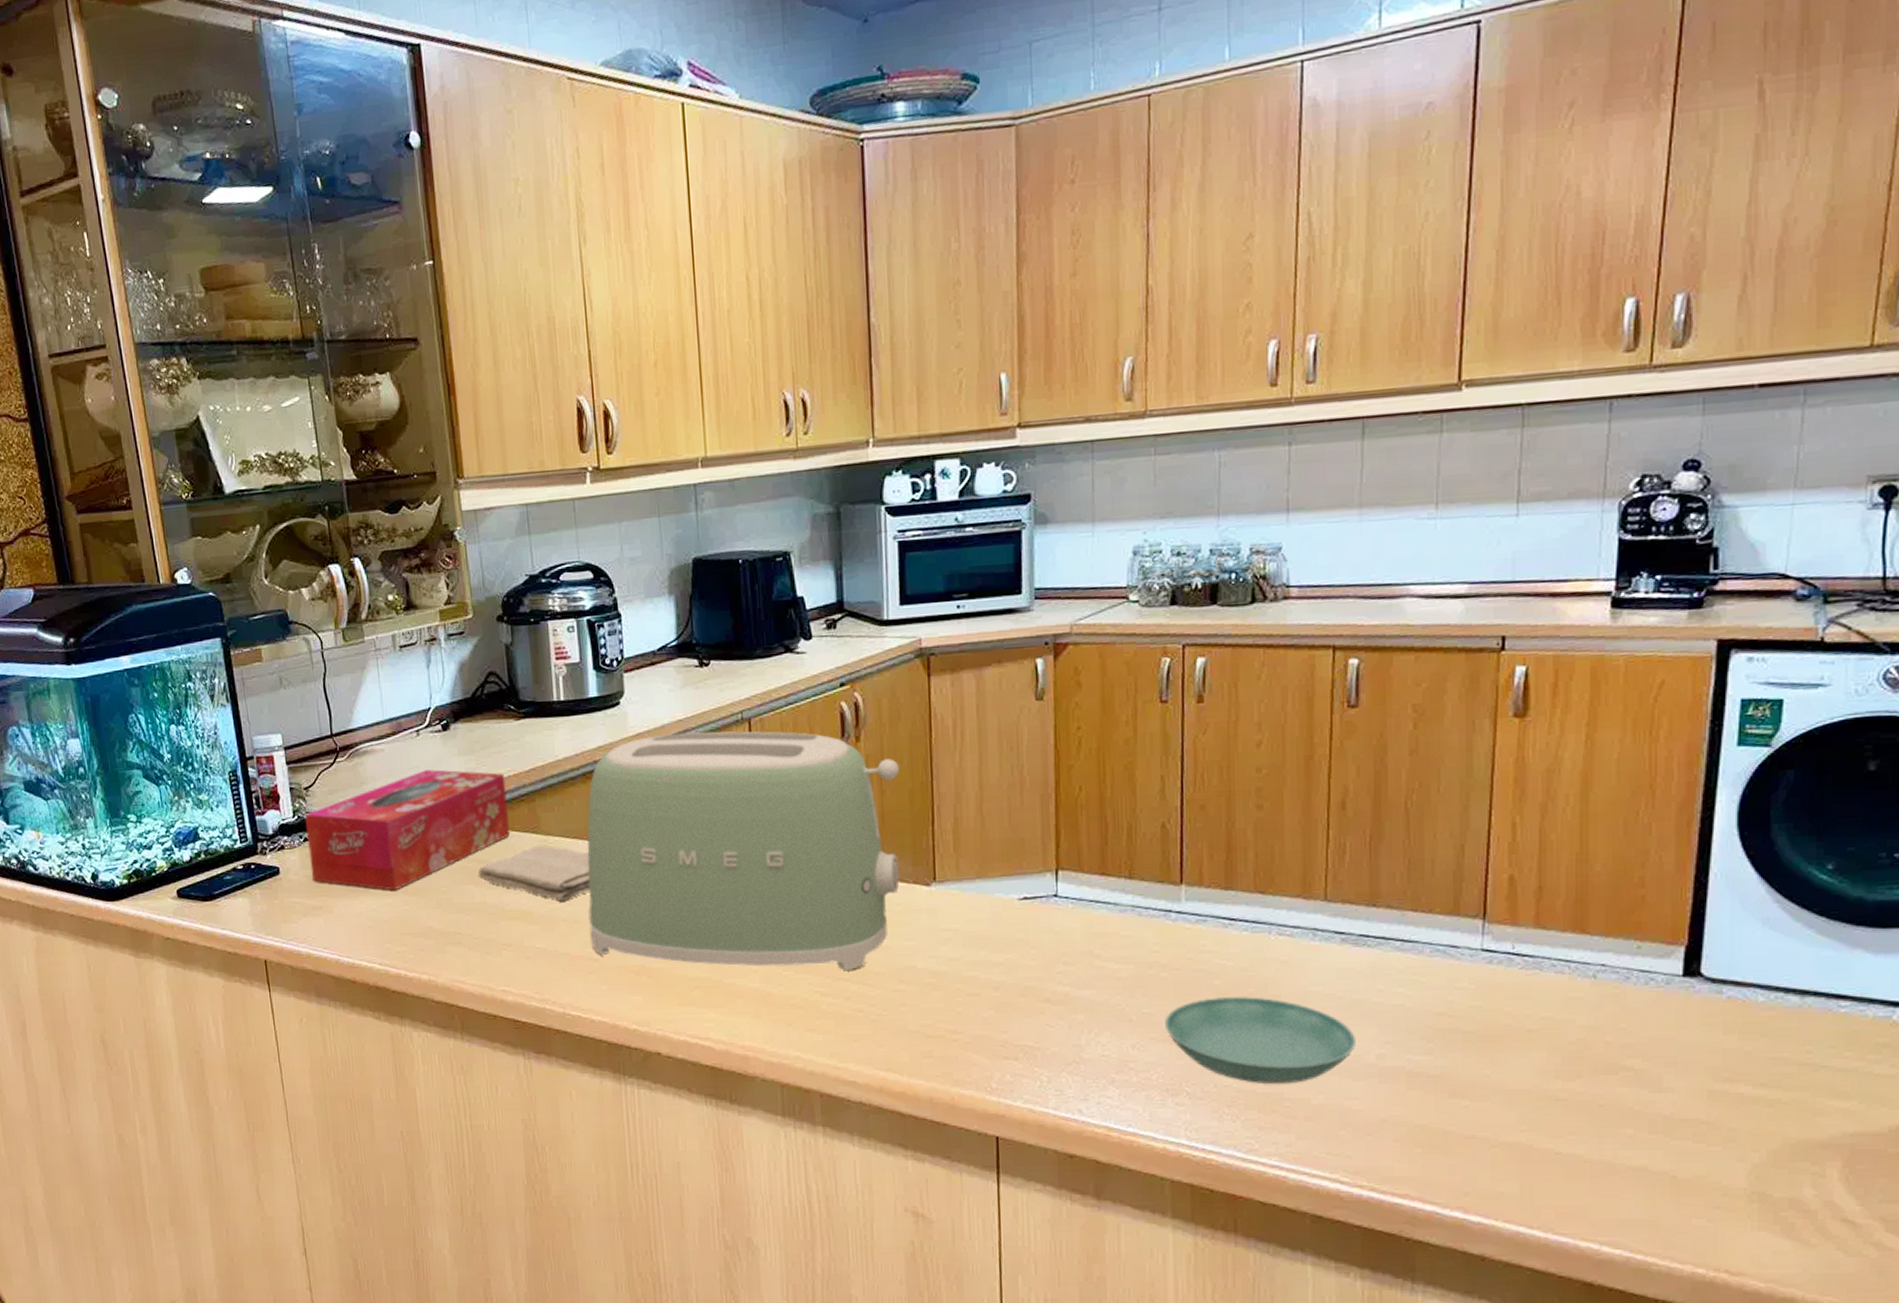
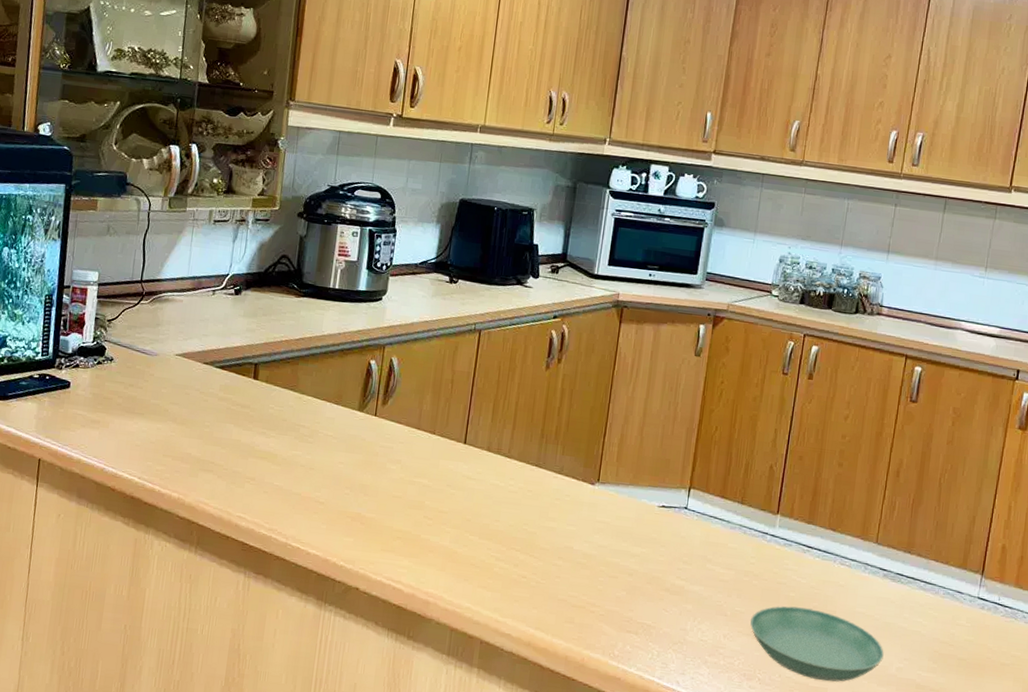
tissue box: present [304,769,510,891] -> none [97,323,278,419]
washcloth: present [478,844,591,901] -> none [238,400,333,450]
toaster: present [587,731,900,970] -> none [320,329,587,543]

